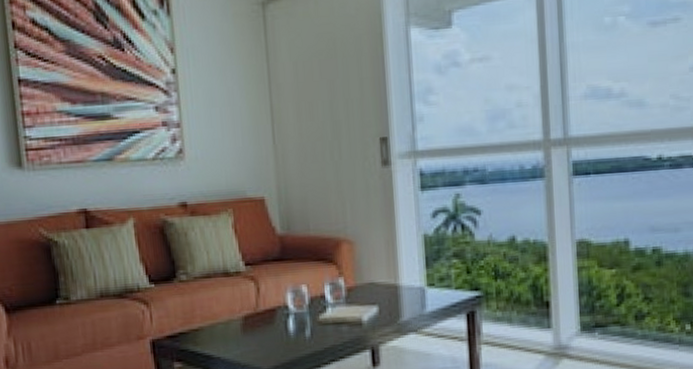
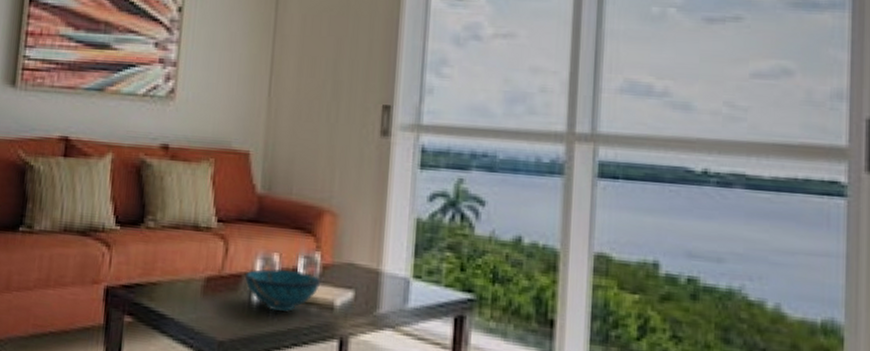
decorative bowl: none [278,297,348,335] -> present [244,268,321,311]

